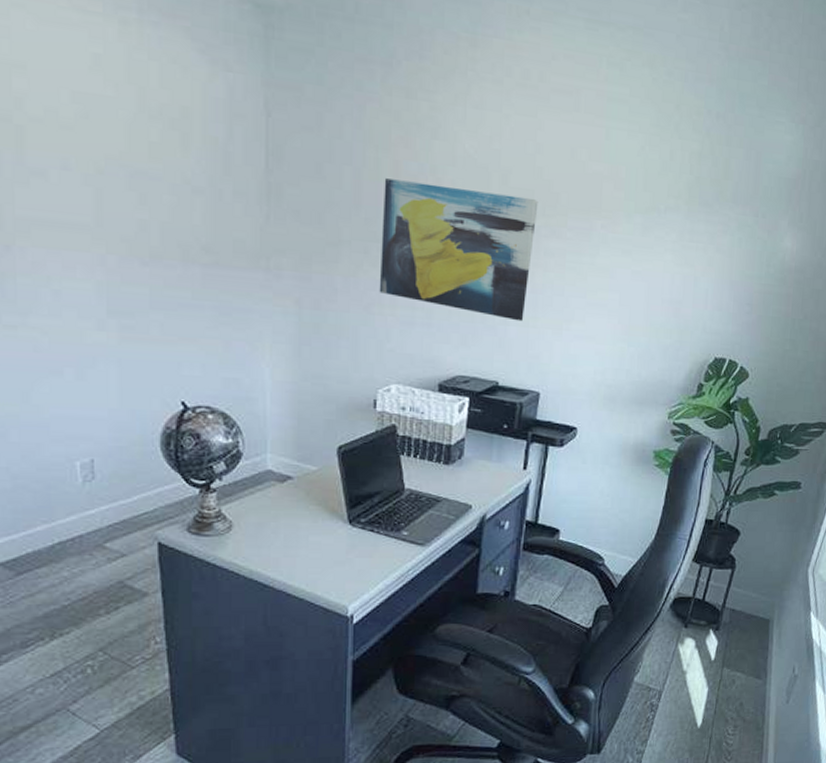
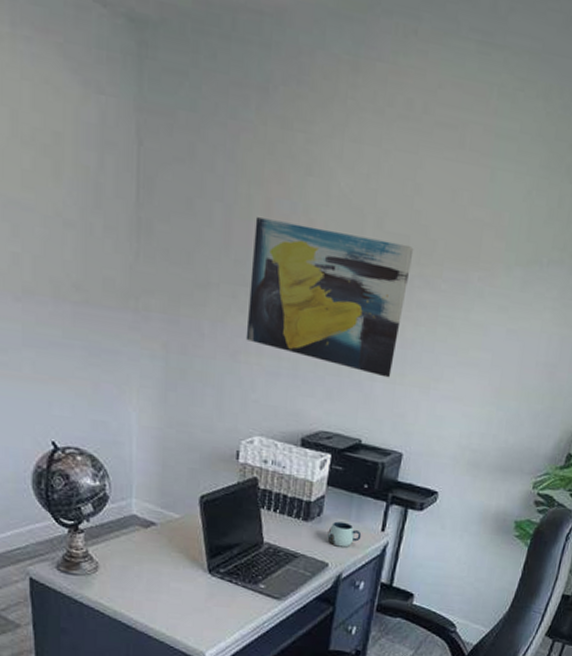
mug: none [469,463,504,488] -> present [327,521,362,548]

